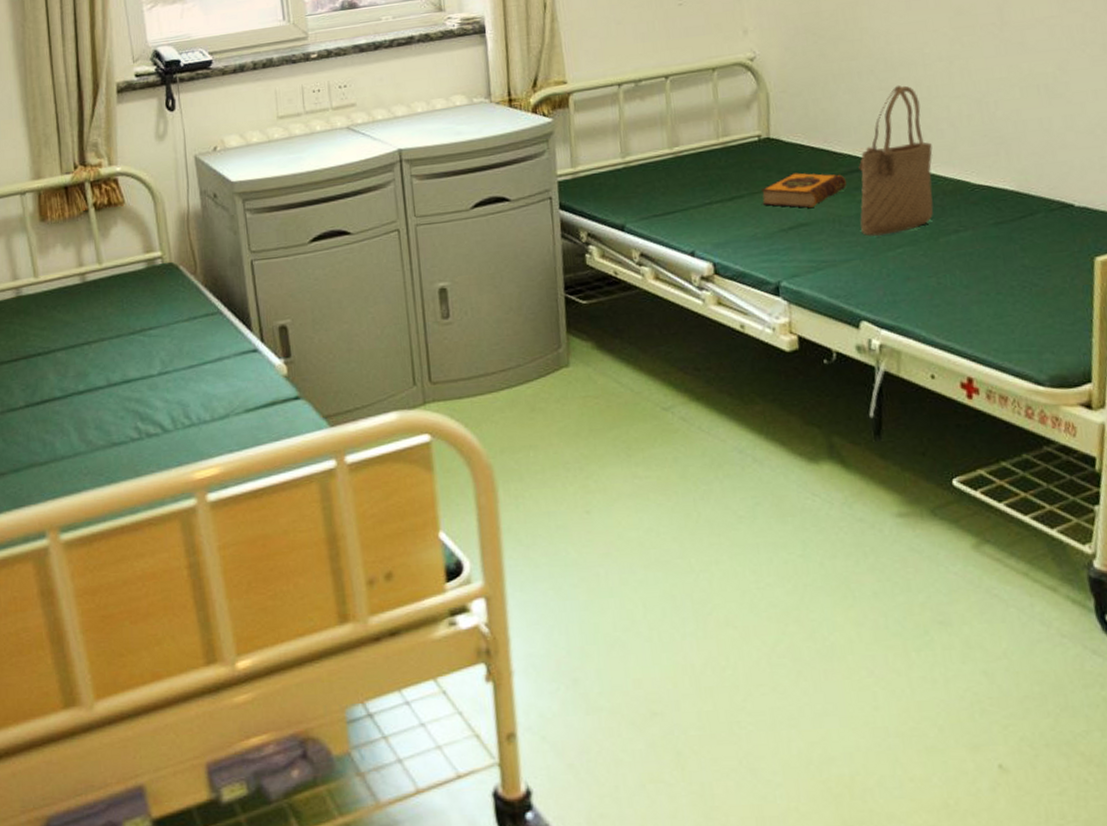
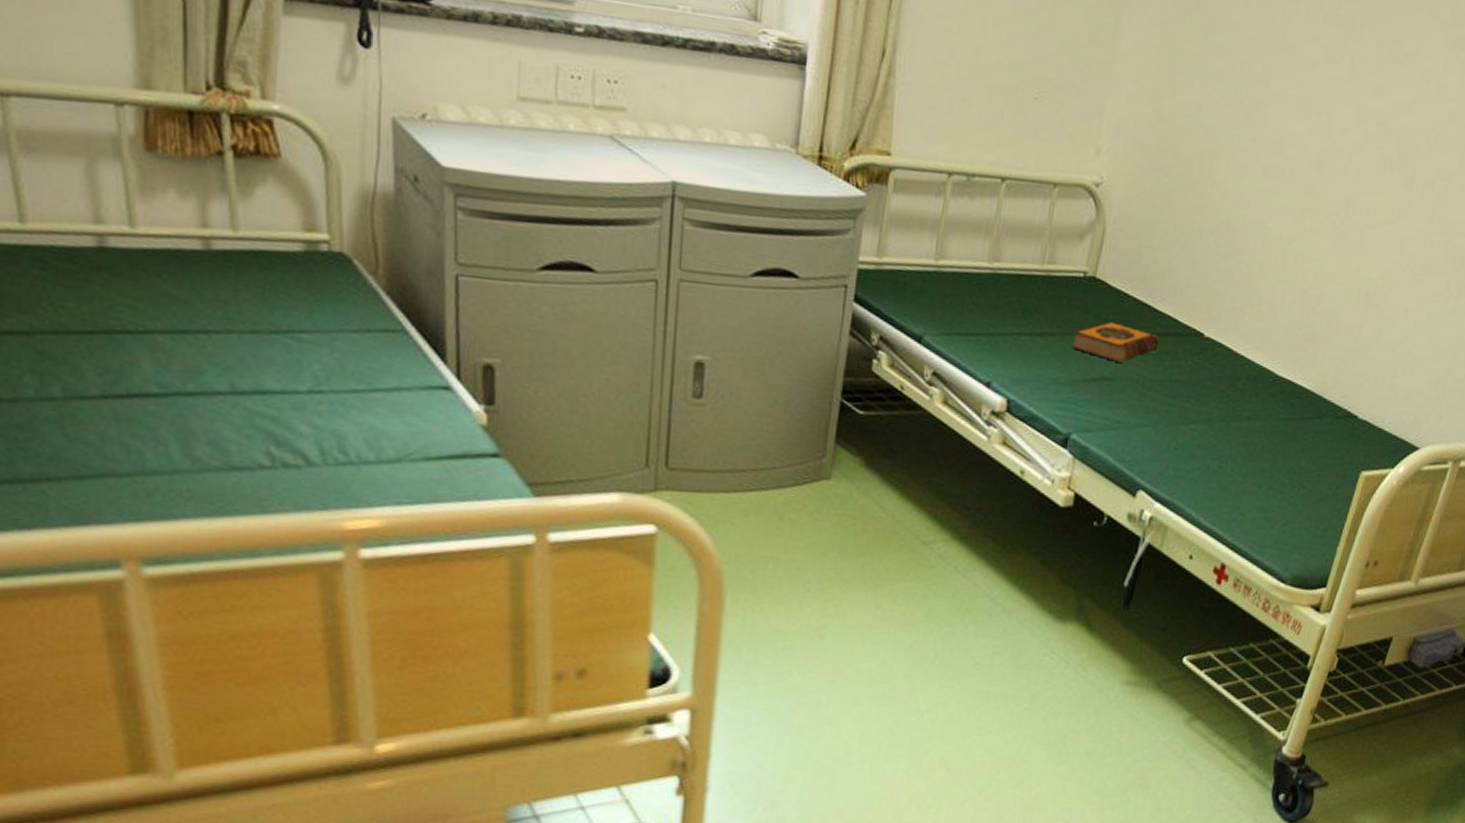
tote bag: present [858,84,934,237] -> none [1161,253,1250,408]

